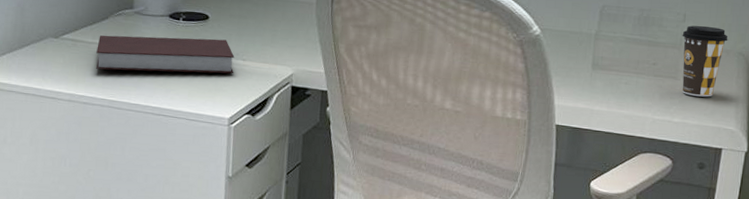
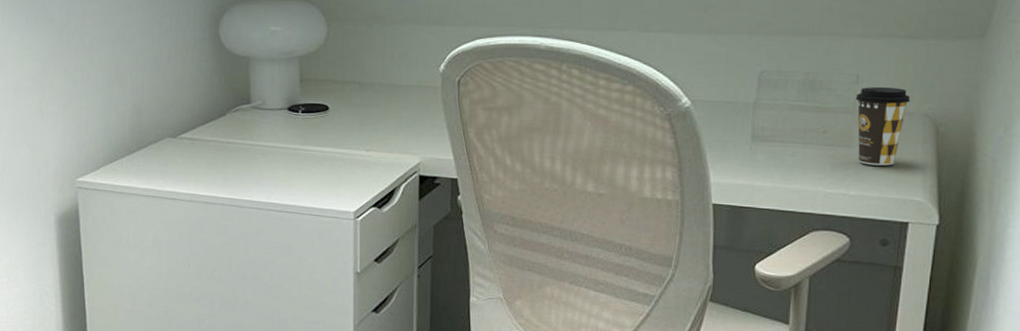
notebook: present [96,35,235,74] -> none [215,130,358,168]

